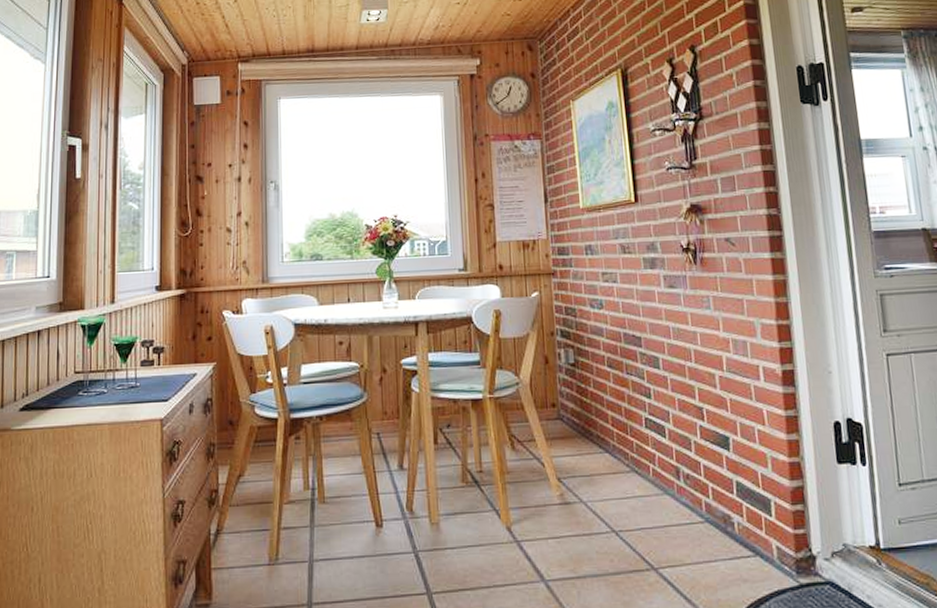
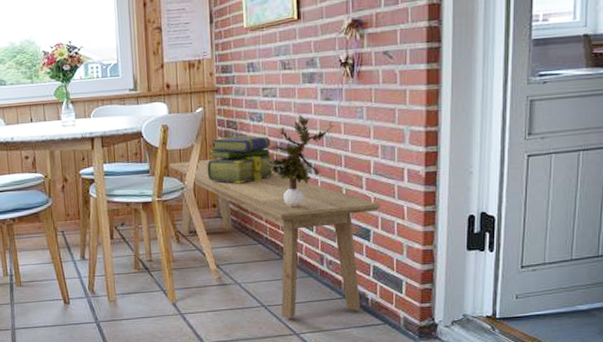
bench: none [502,351,737,548] -> present [169,159,380,318]
stack of books: none [544,324,620,380] -> present [207,136,275,184]
potted plant: none [609,302,682,409] -> present [266,114,335,208]

